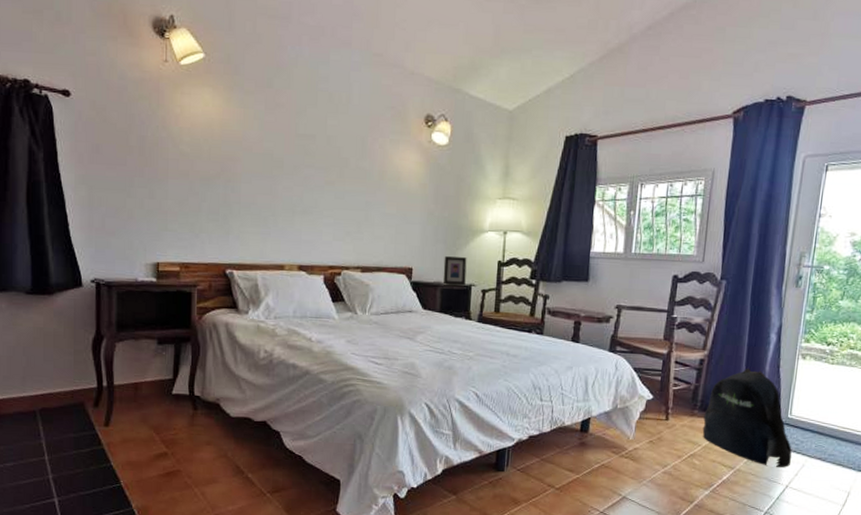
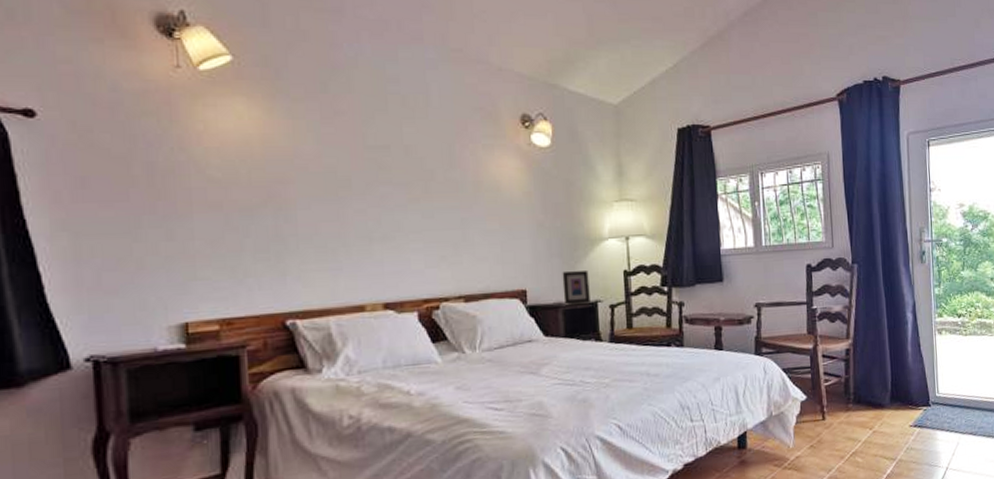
backpack: present [702,368,792,467] -> none [858,351,946,450]

